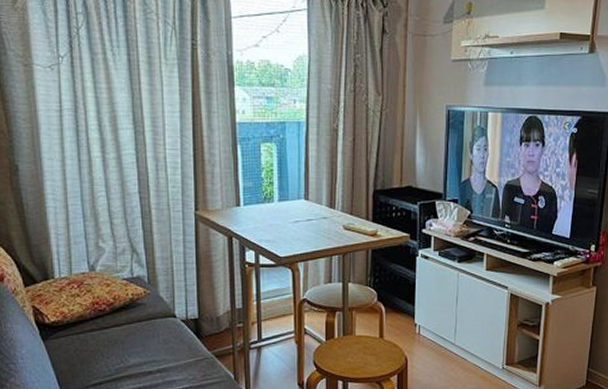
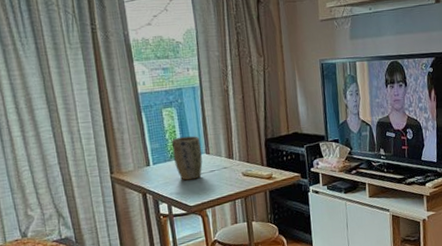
plant pot: none [267,178,300,227] -> present [171,136,203,181]

